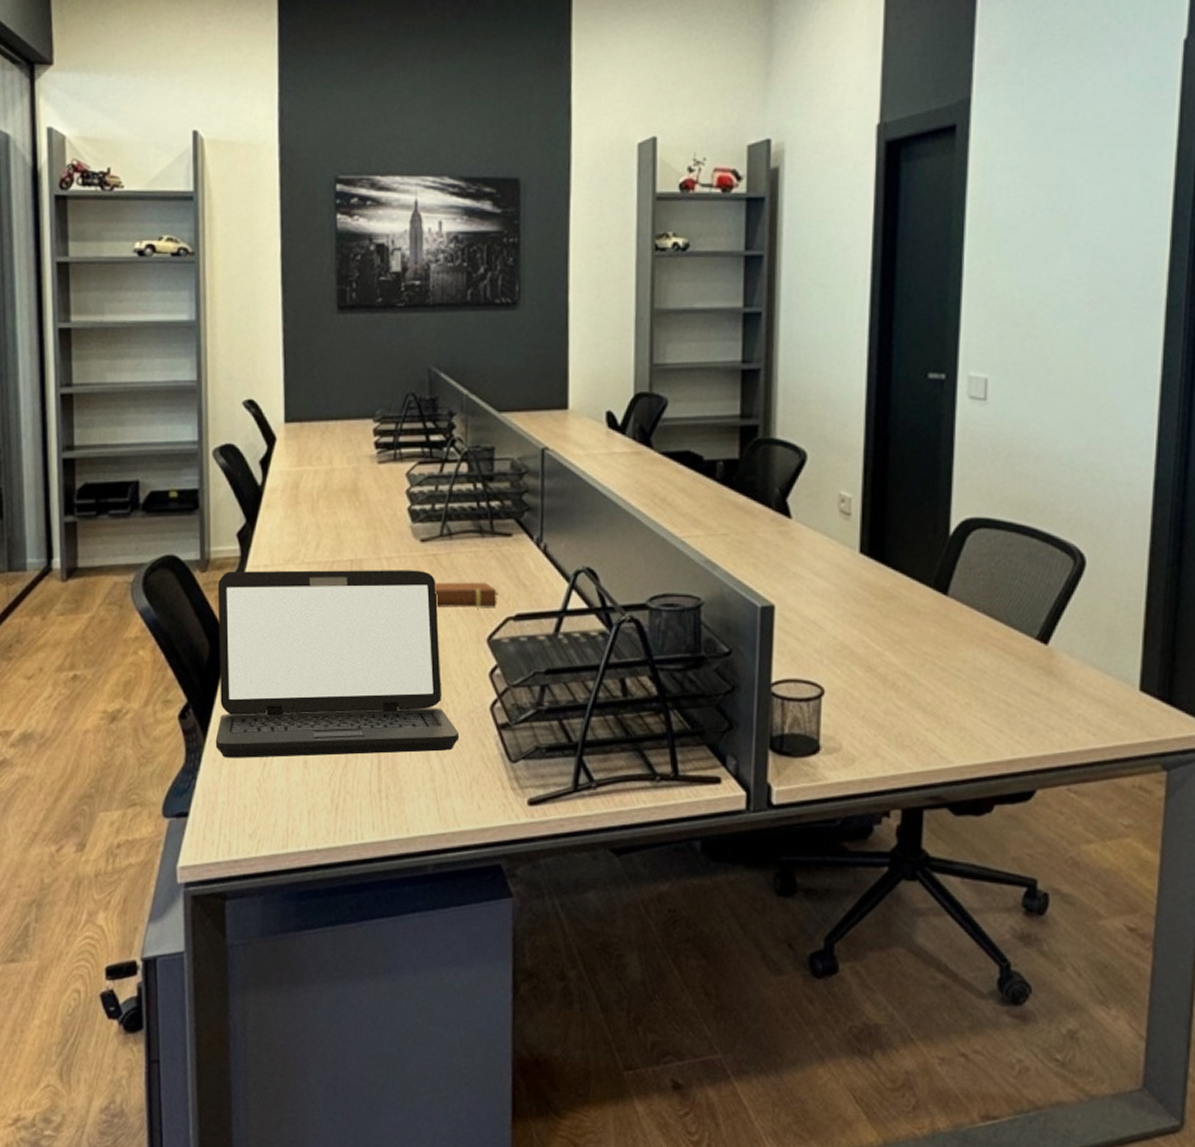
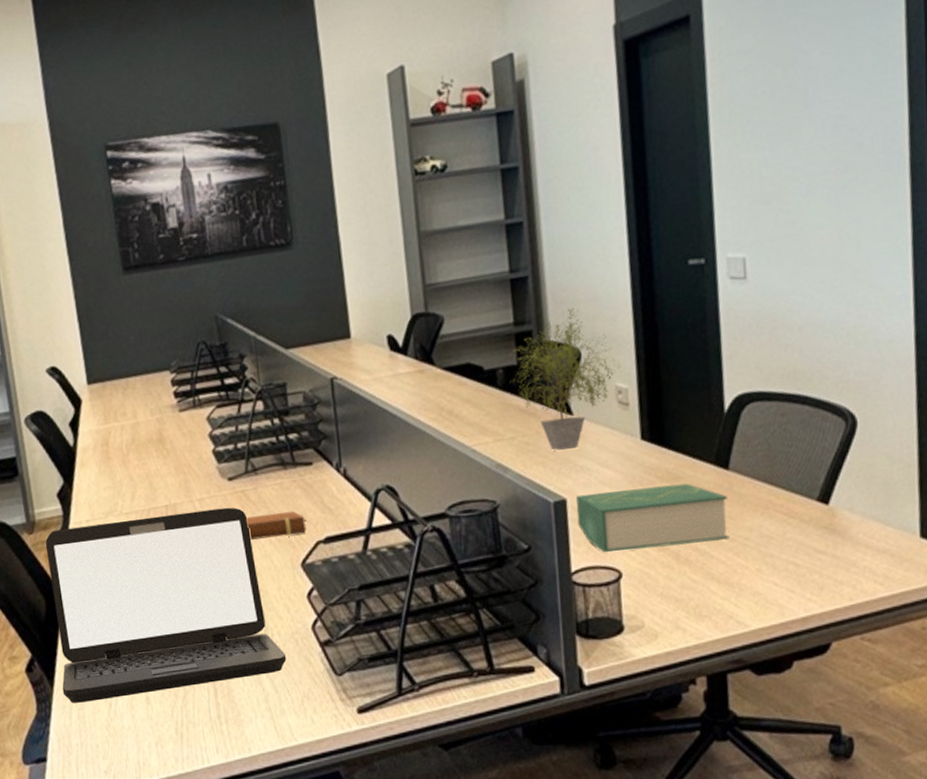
potted plant: none [733,407,848,553] -> present [513,308,622,451]
book: none [784,602,943,668] -> present [576,483,729,553]

